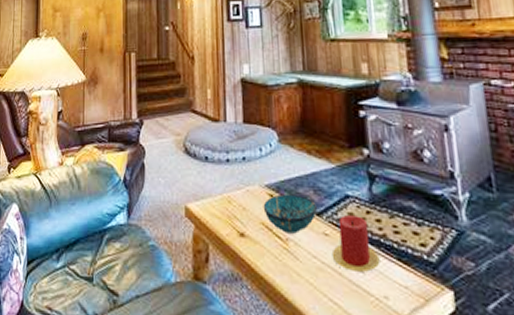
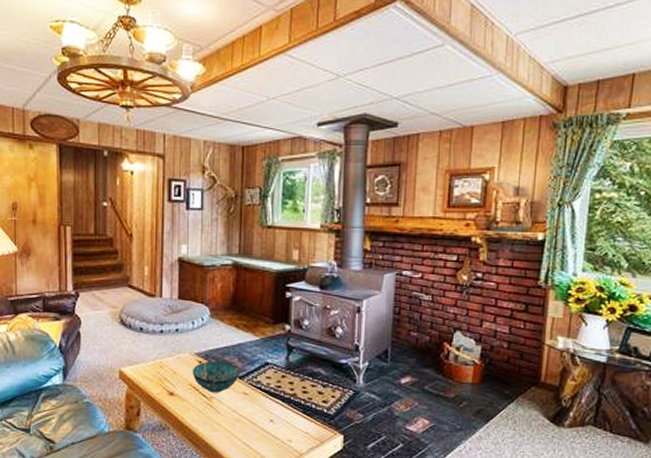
candle: present [331,214,380,272] -> none [248,378,288,422]

